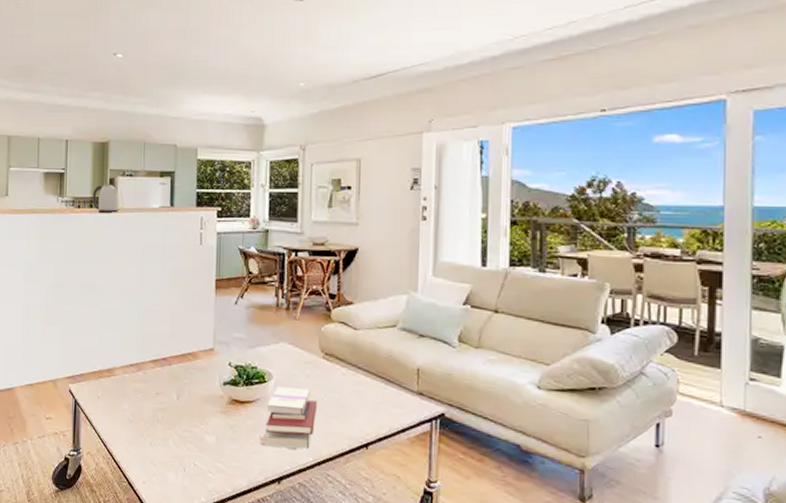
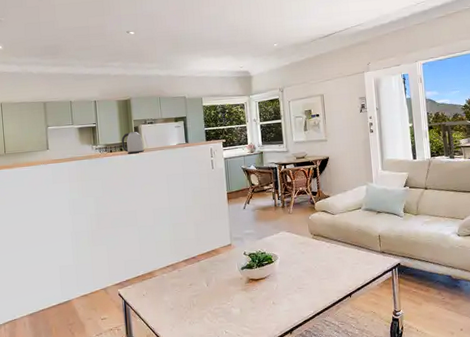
books: present [260,386,317,449] -> none [273,262,313,309]

